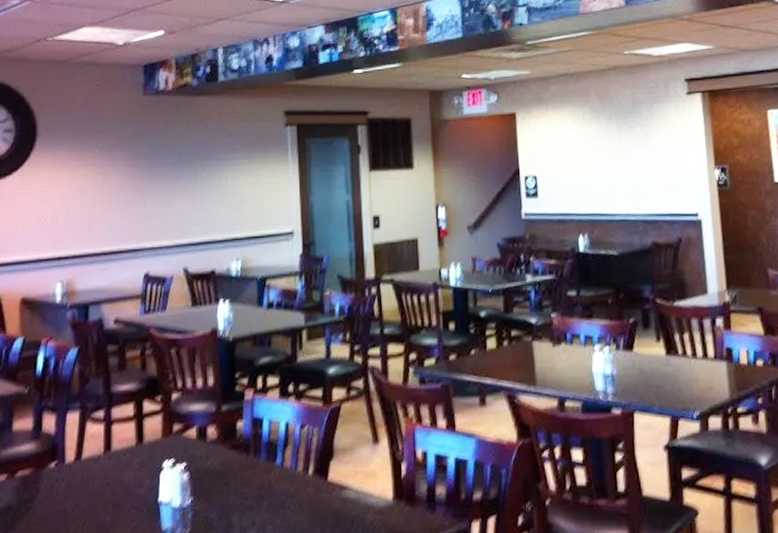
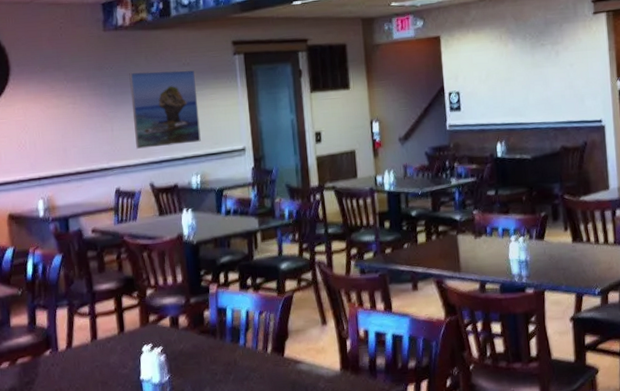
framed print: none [168,141,244,228] -> present [129,70,201,149]

